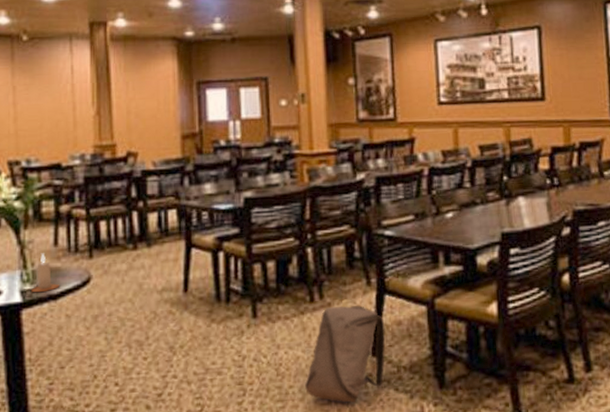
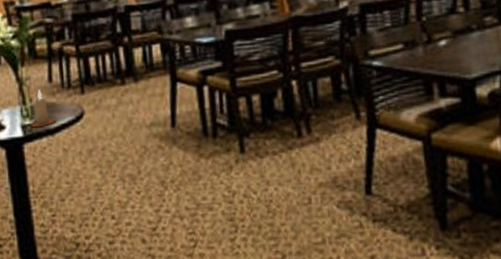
backpack: present [305,305,386,403] -> none [297,141,380,243]

